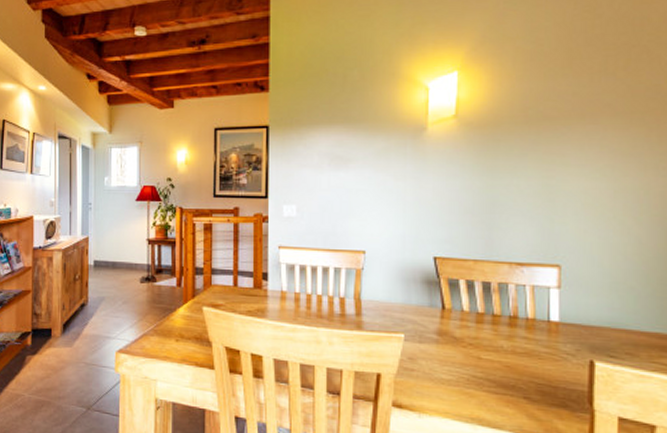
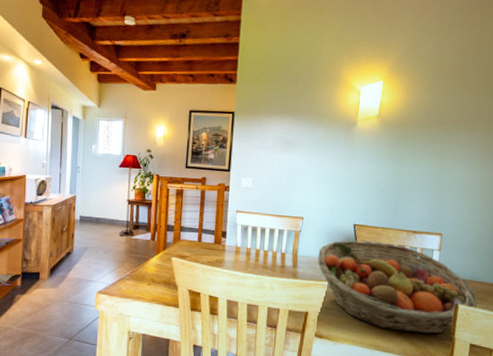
fruit basket: none [388,278,623,404] -> present [317,240,477,334]

